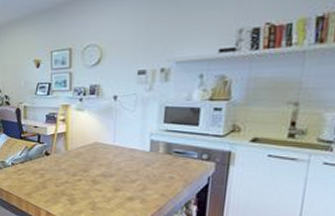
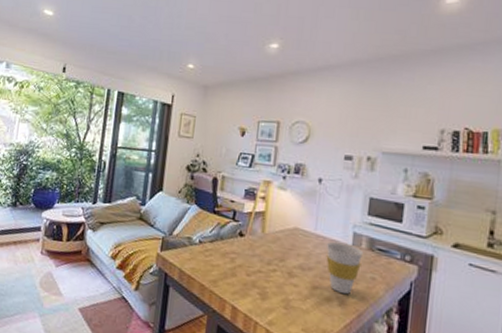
cup: none [125,150,162,194] -> present [326,241,364,295]

